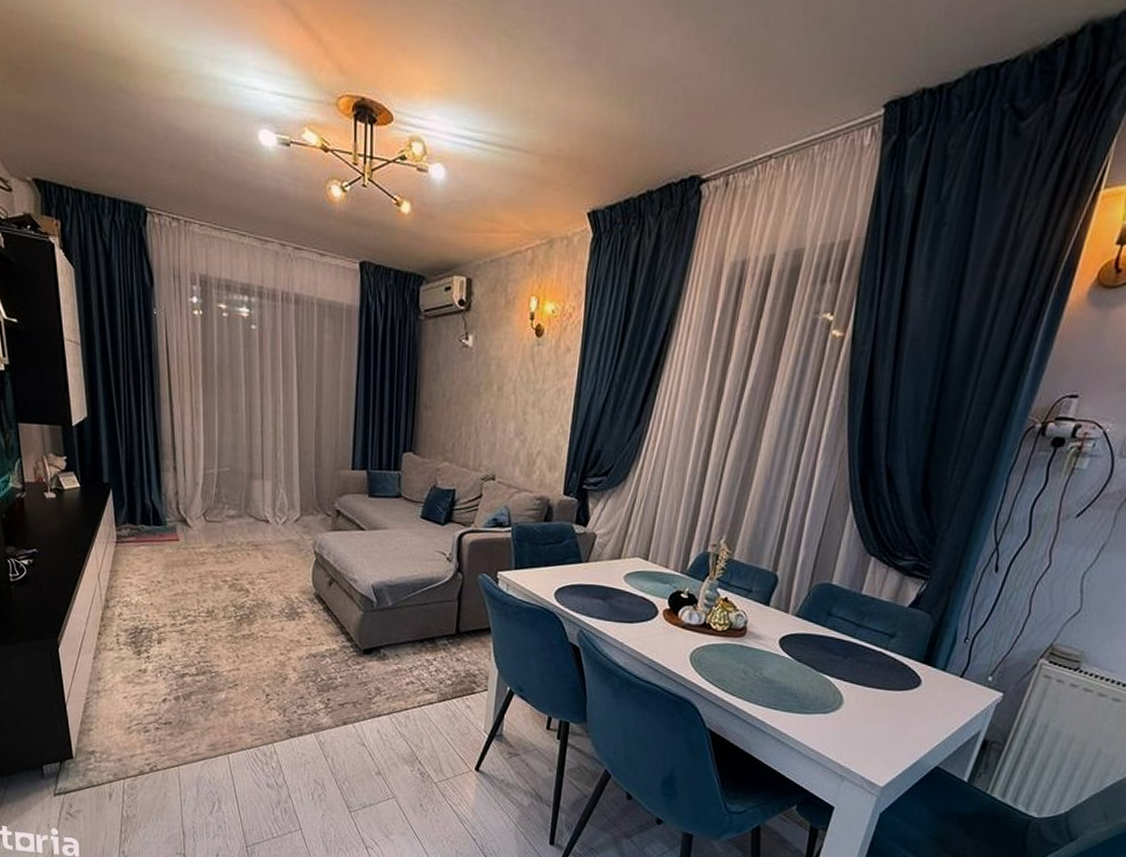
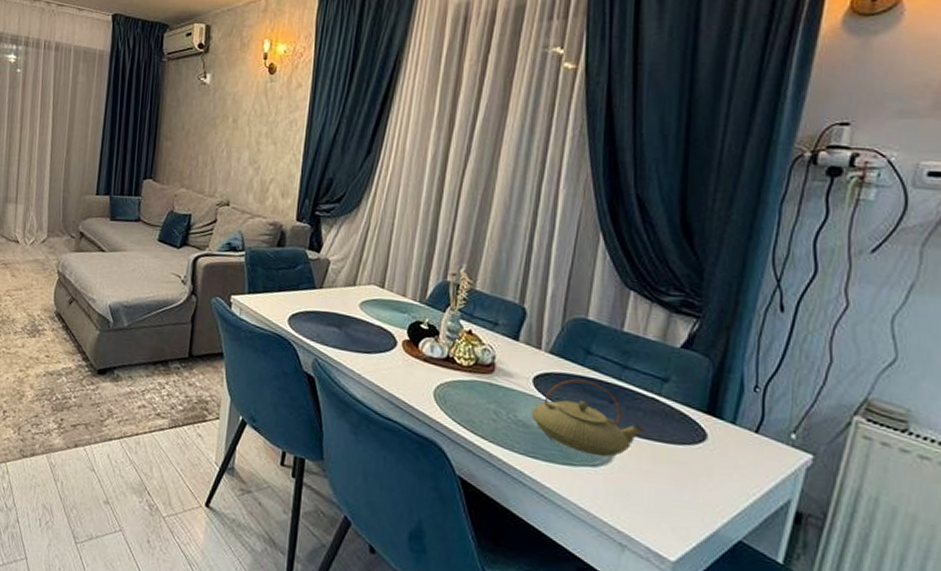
teapot: none [775,638,872,705] -> present [531,379,646,457]

